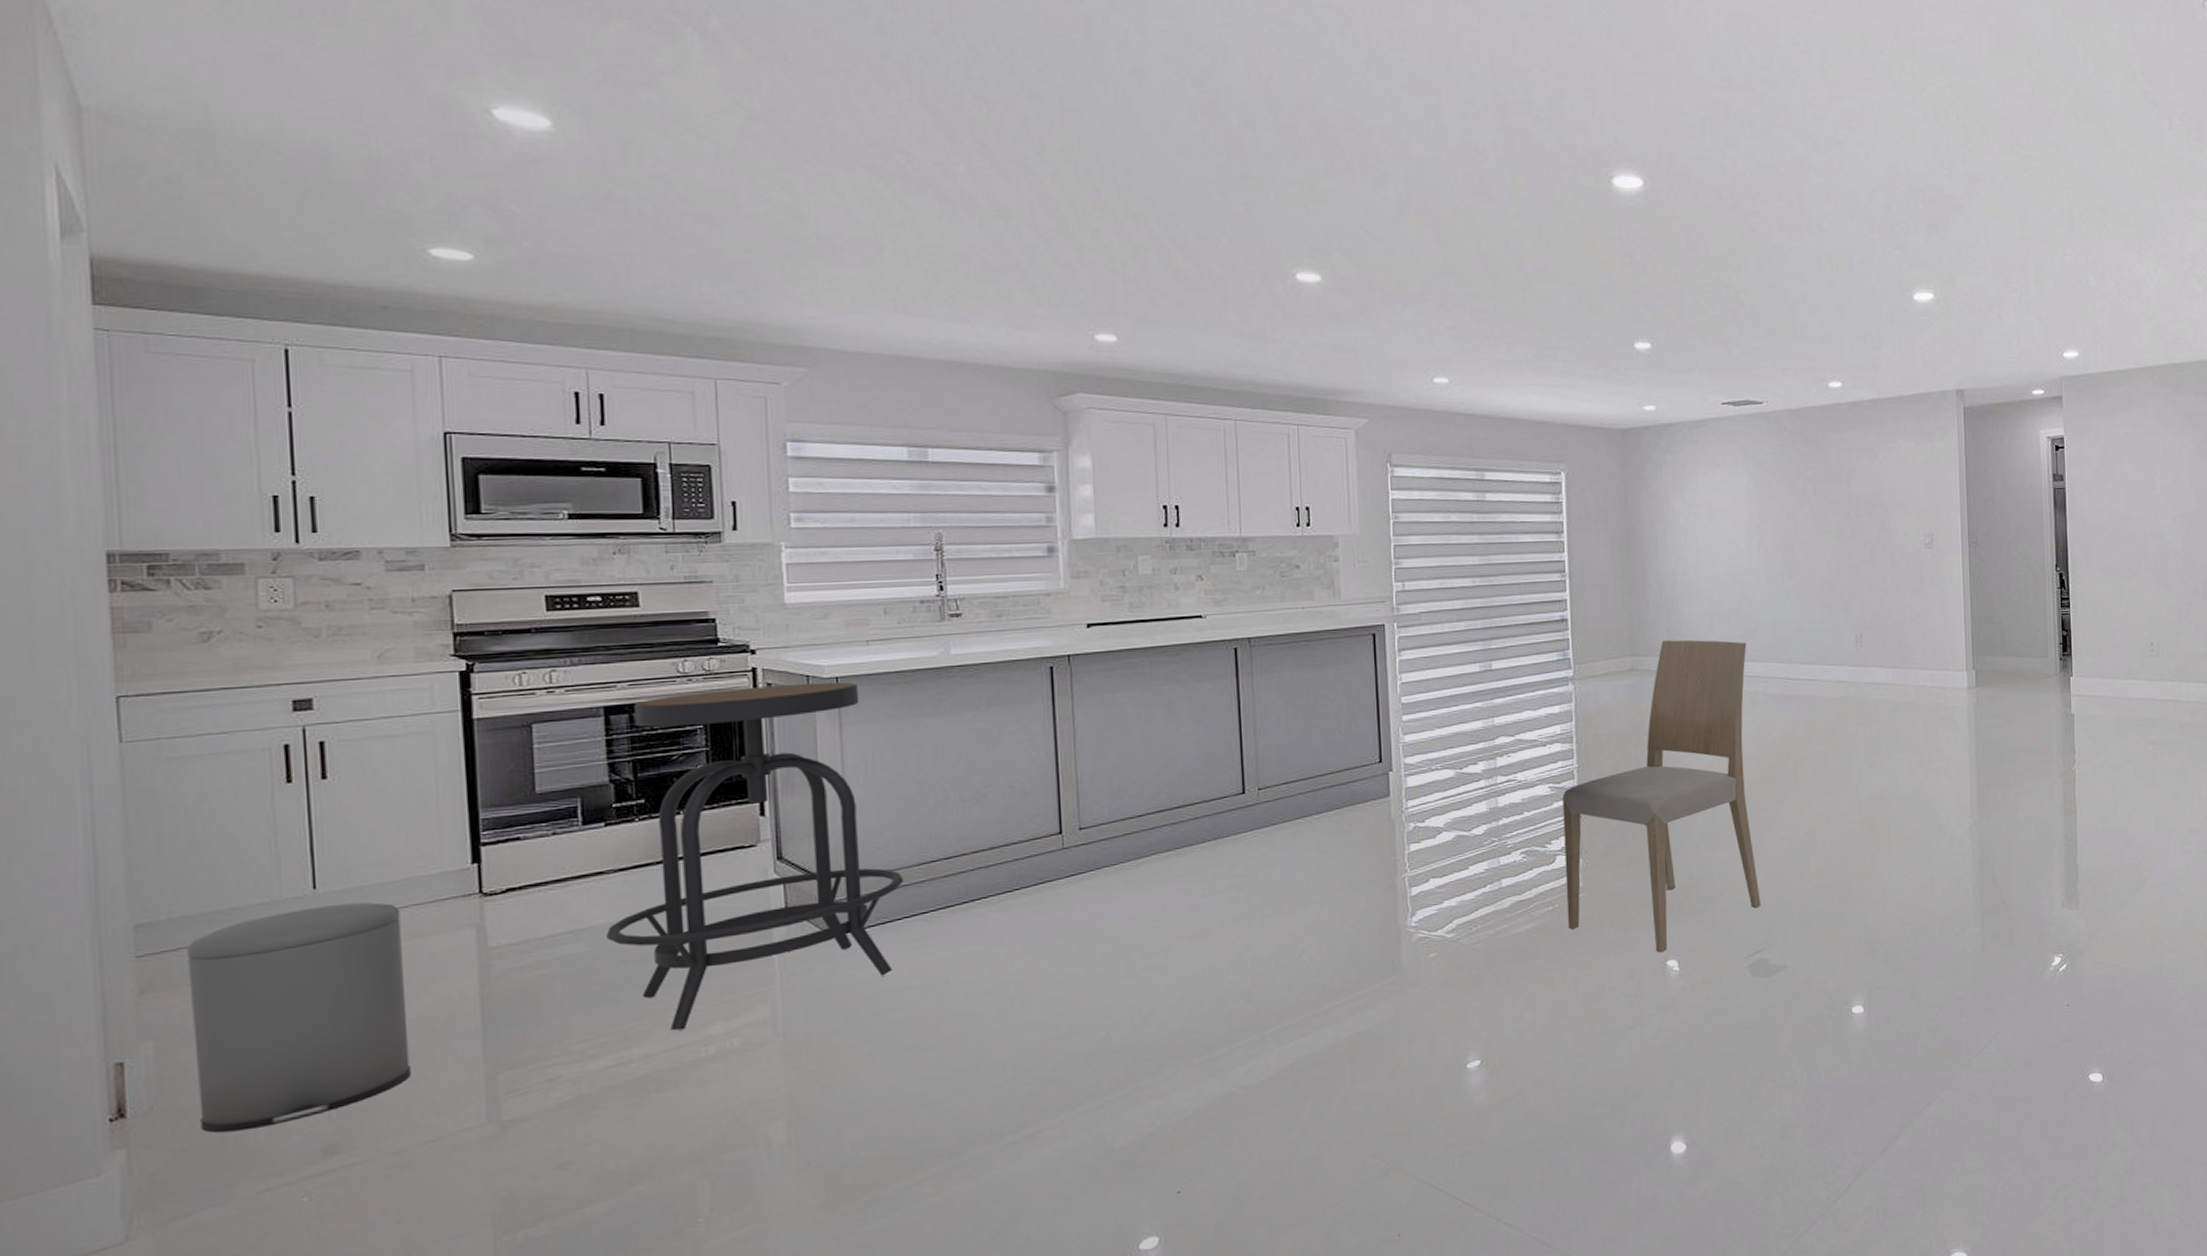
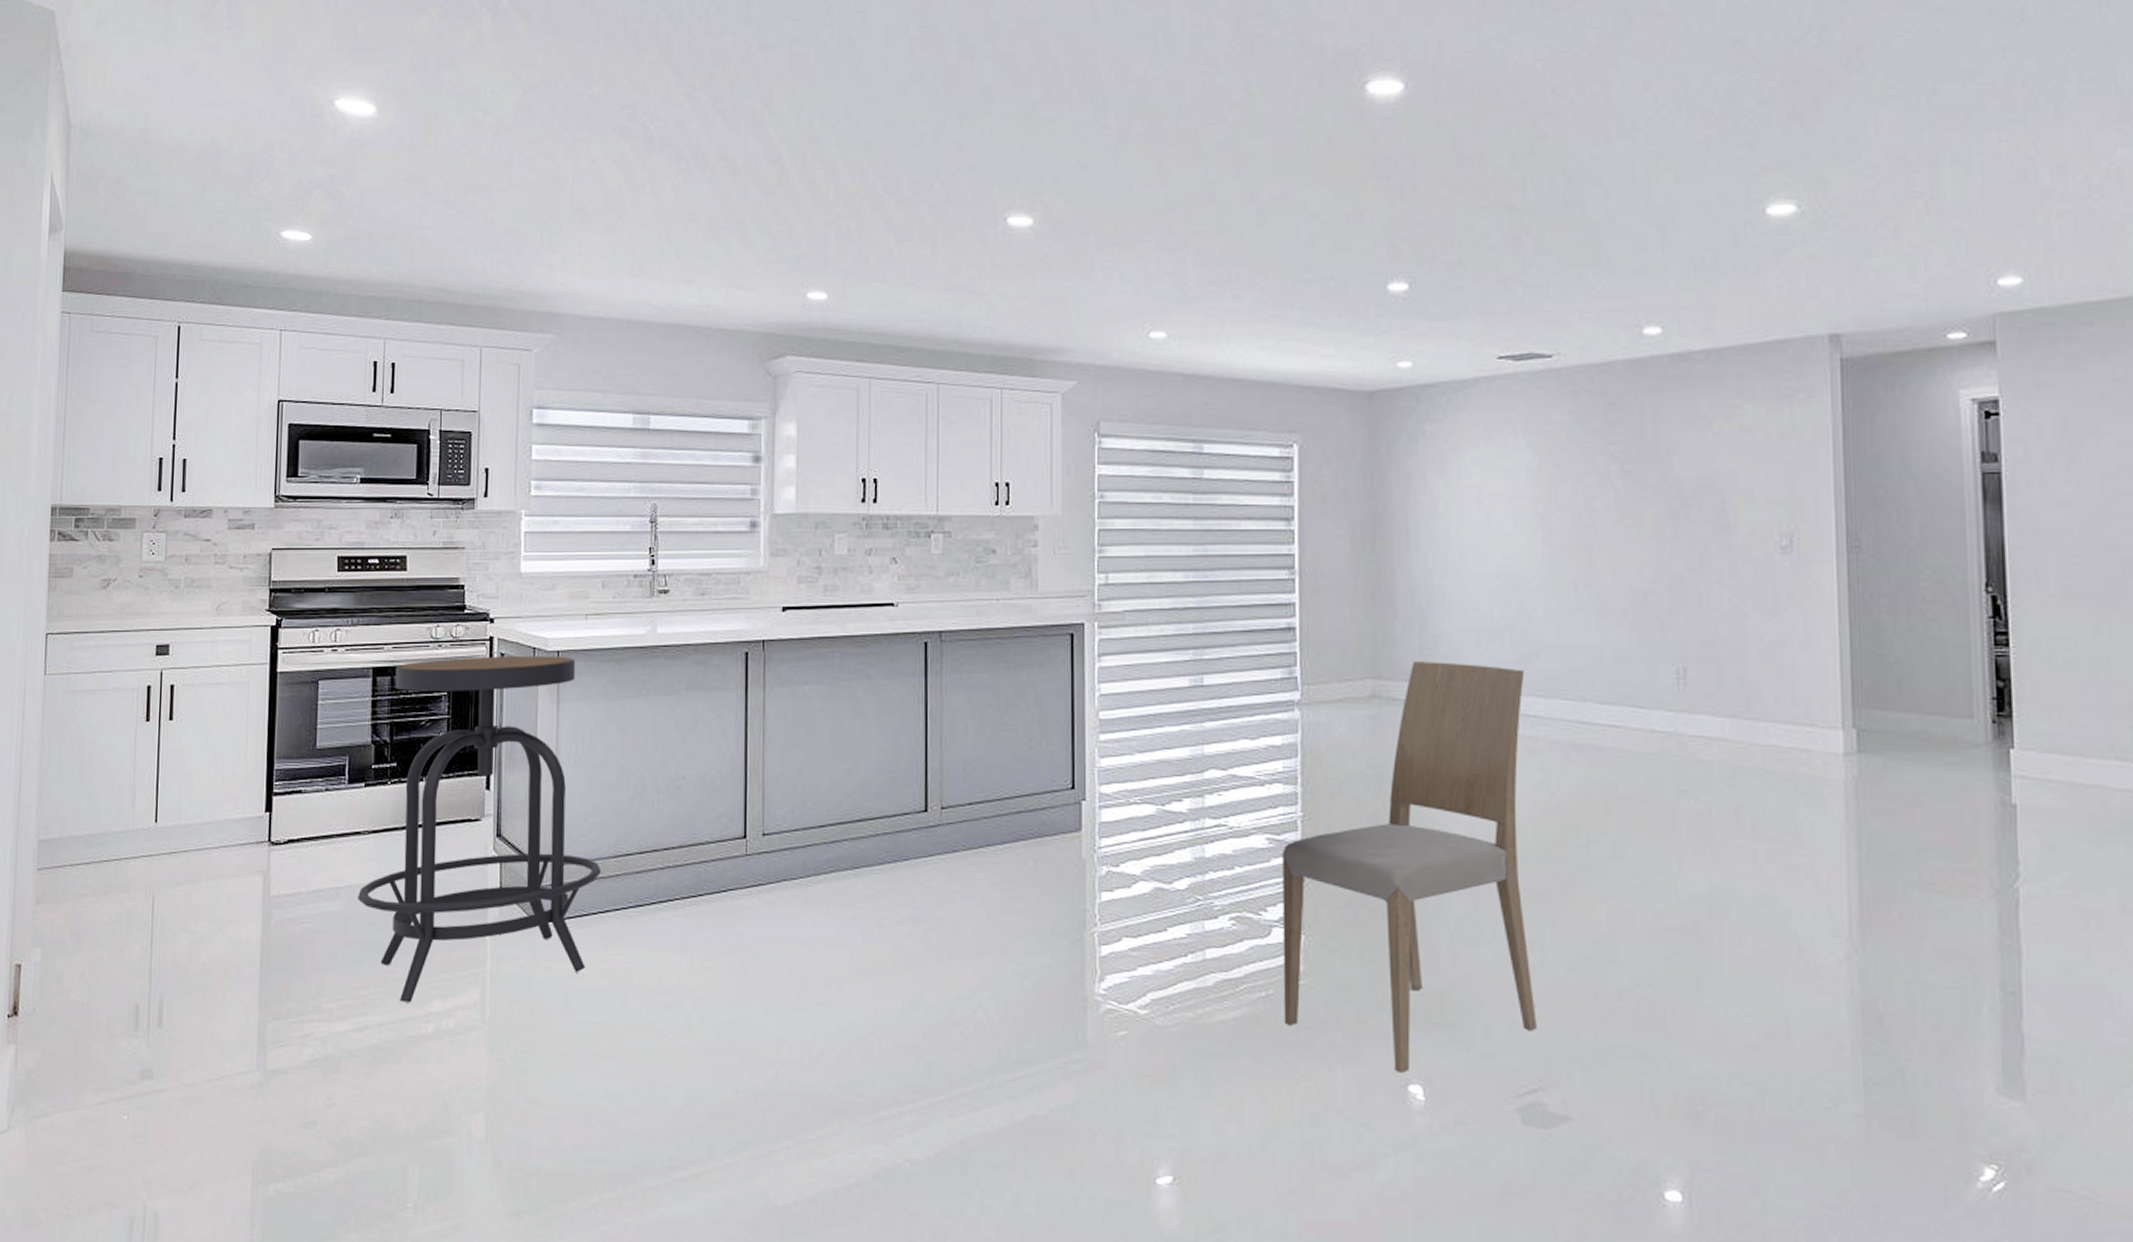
pedal bin: present [187,902,411,1133] -> none [64,838,212,1043]

